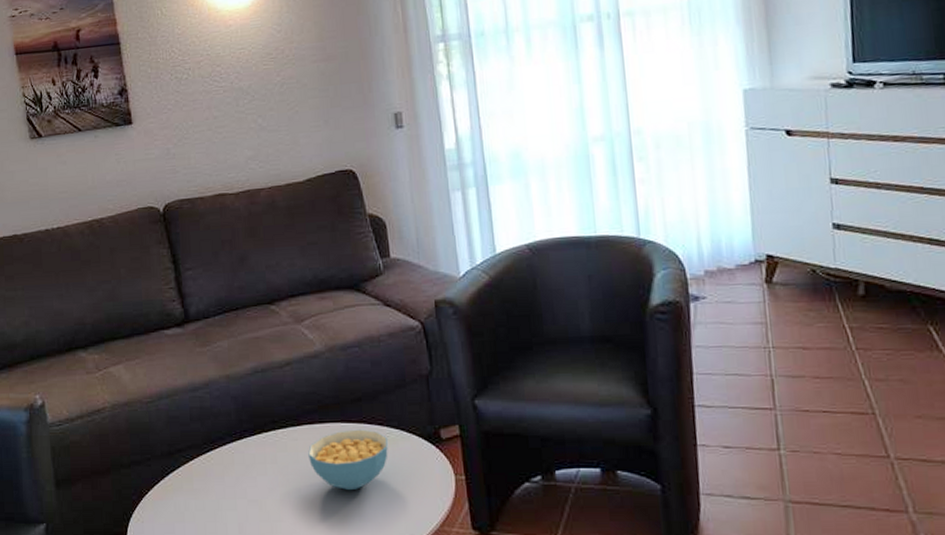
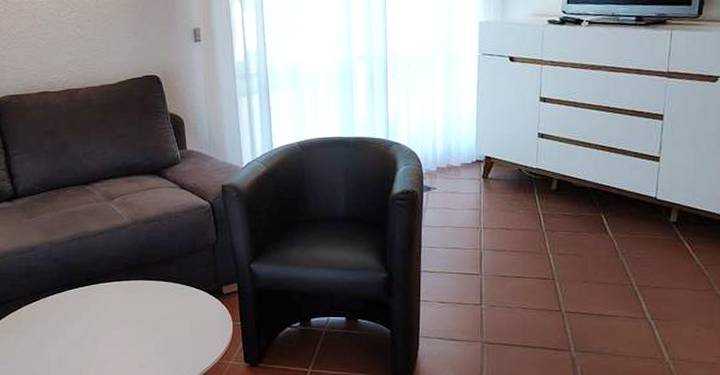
cereal bowl: present [308,429,389,491] -> none [116,285,181,333]

